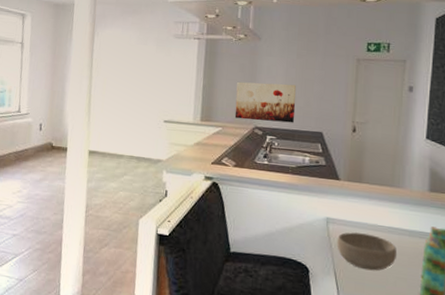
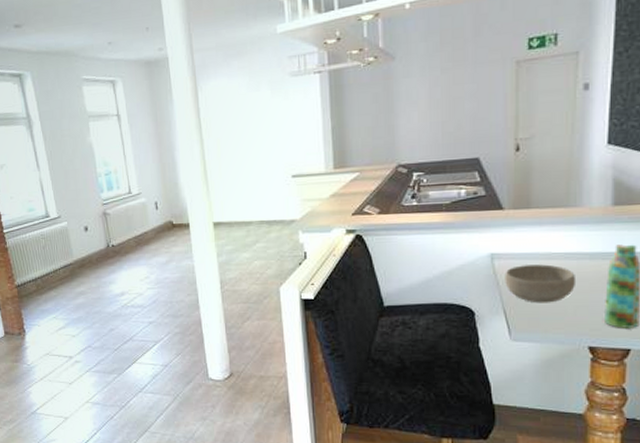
wall art: present [234,81,297,123] -> none [371,107,445,159]

